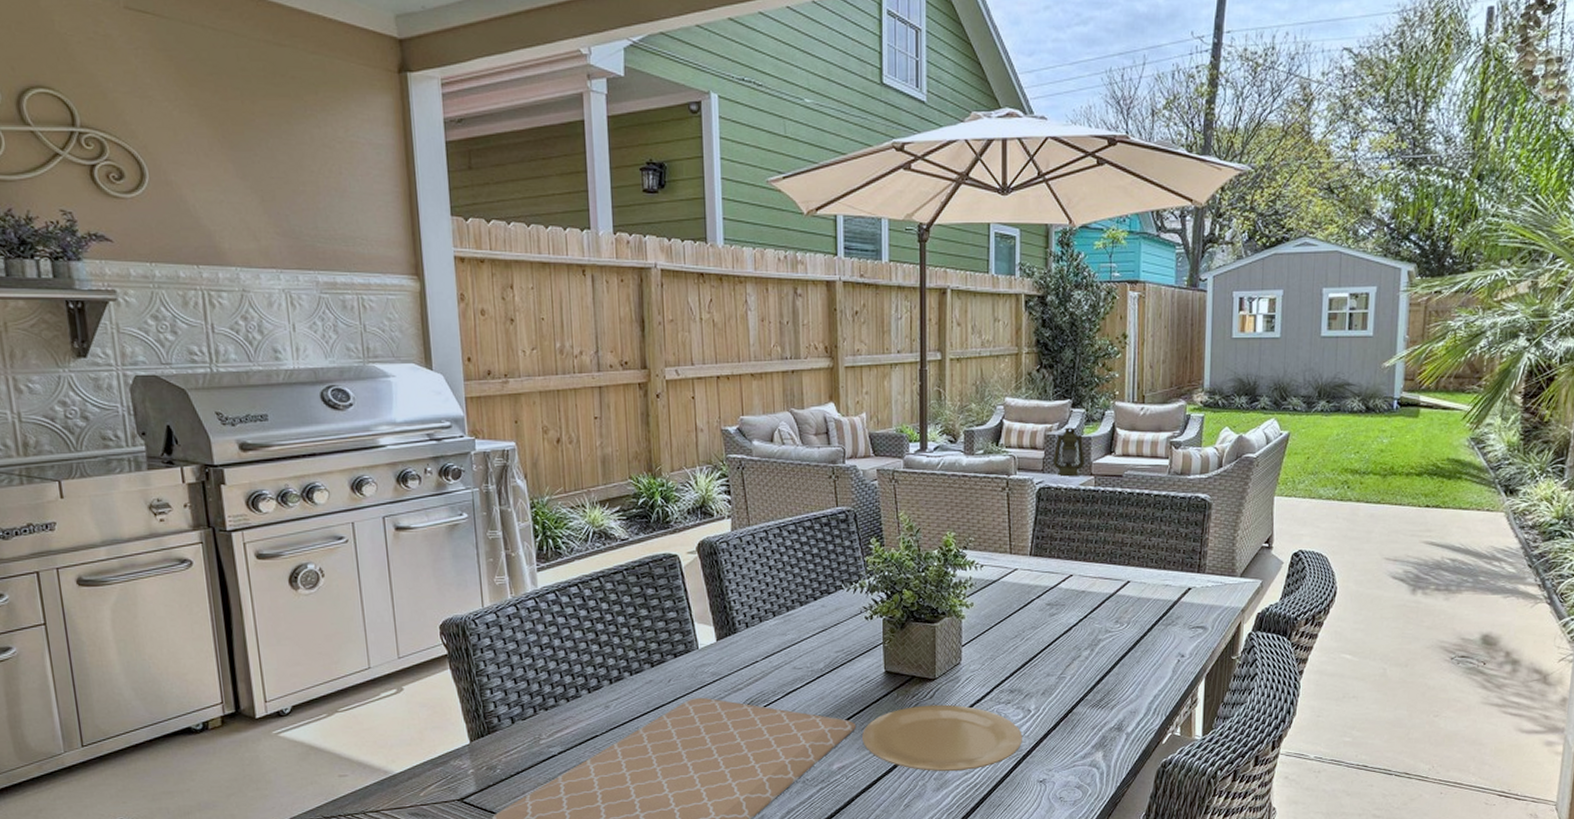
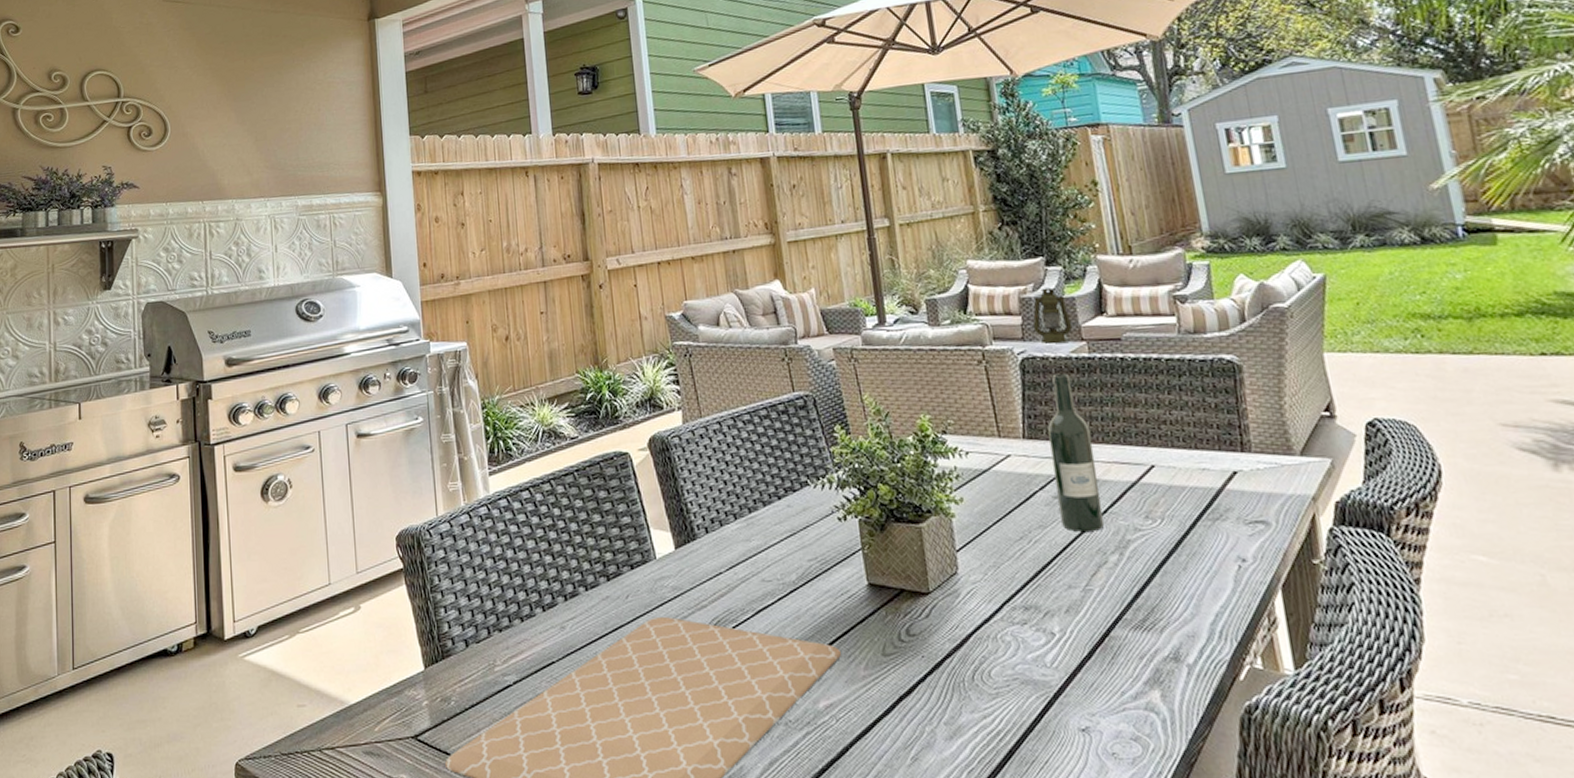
plate: present [862,704,1022,772] -> none [849,625,1051,715]
wine bottle: none [1049,502,1085,632] -> present [1048,373,1105,532]

